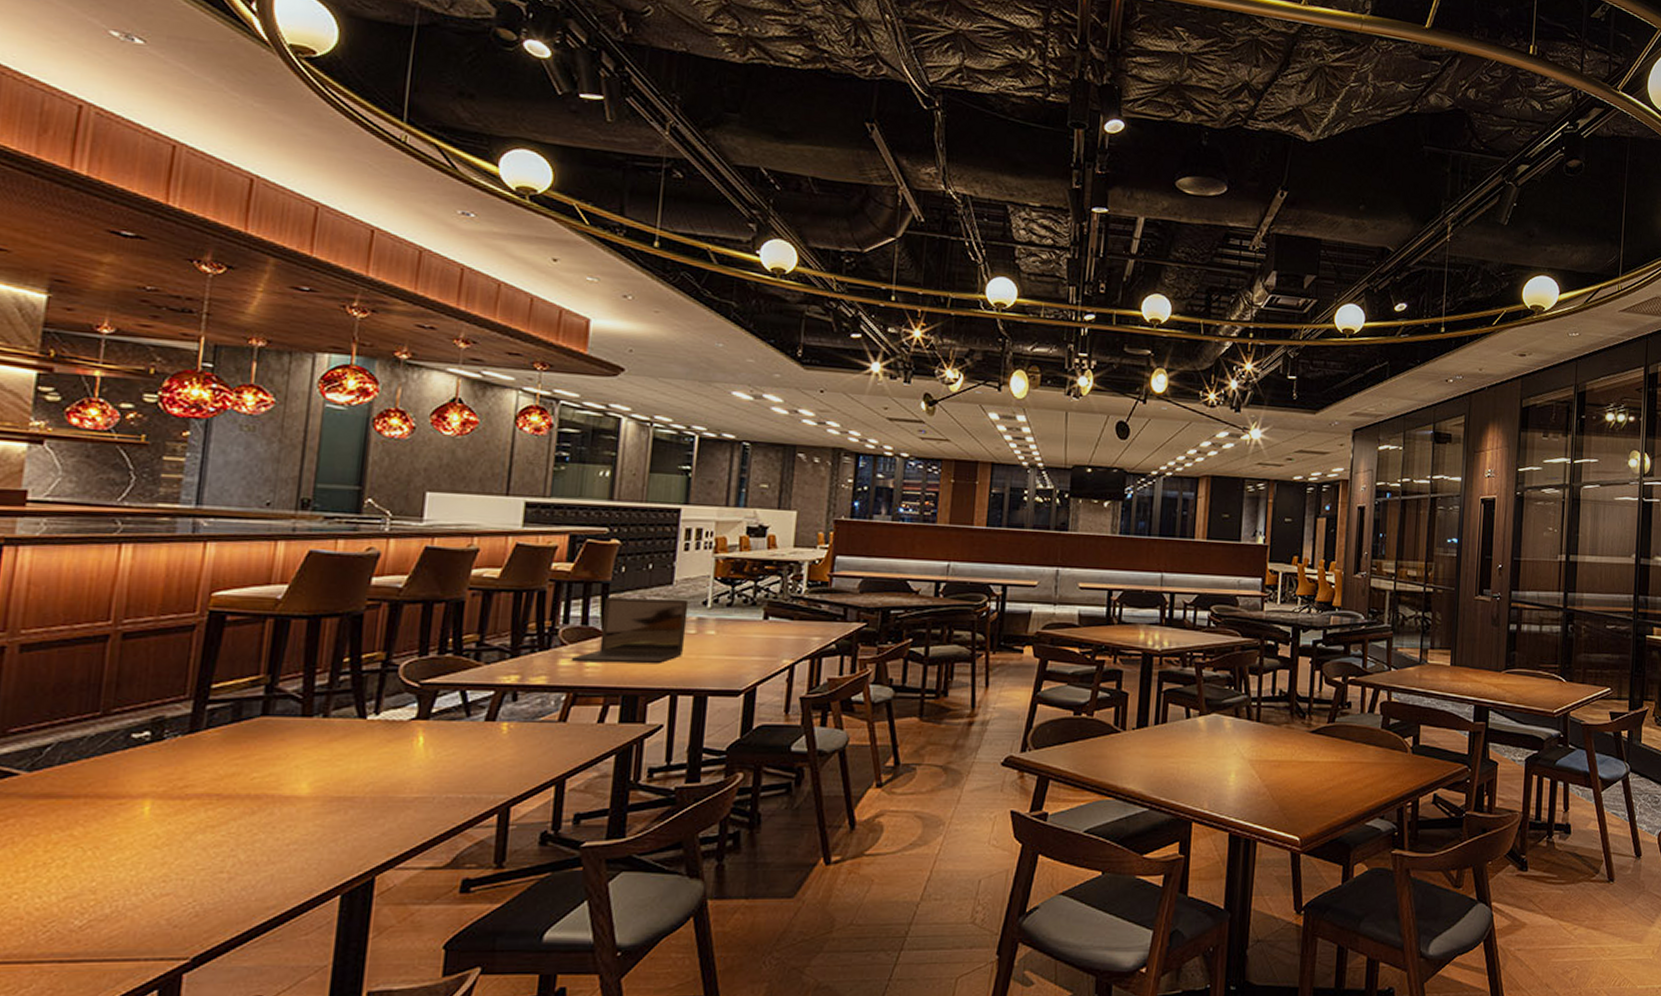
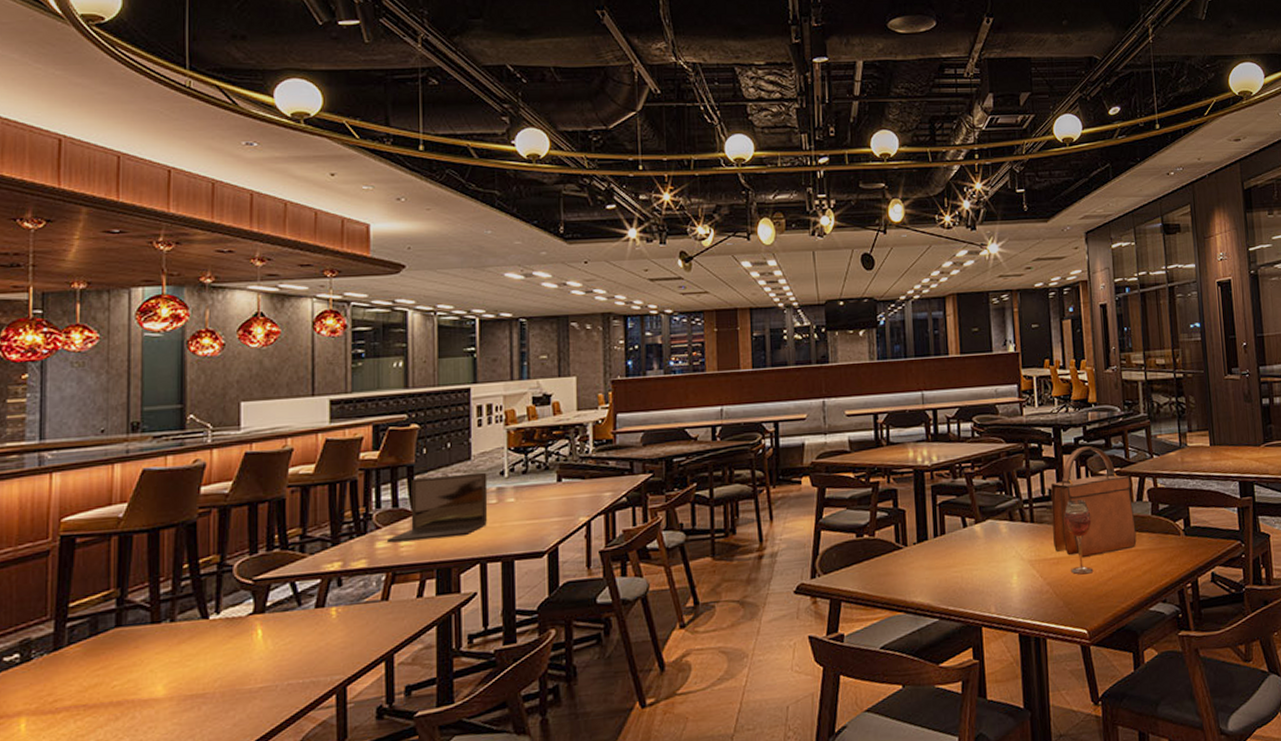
handbag: none [1277,651,1365,763] -> present [1050,446,1137,557]
wineglass: none [1291,703,1320,781] -> present [1064,499,1093,575]

